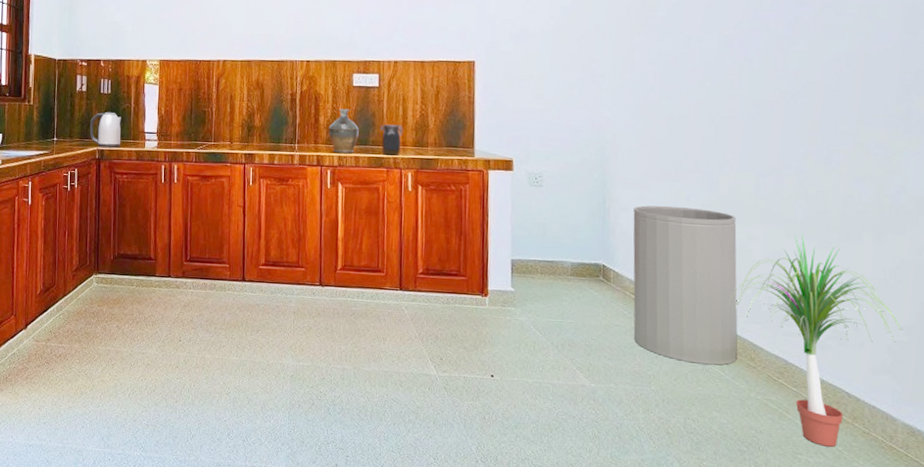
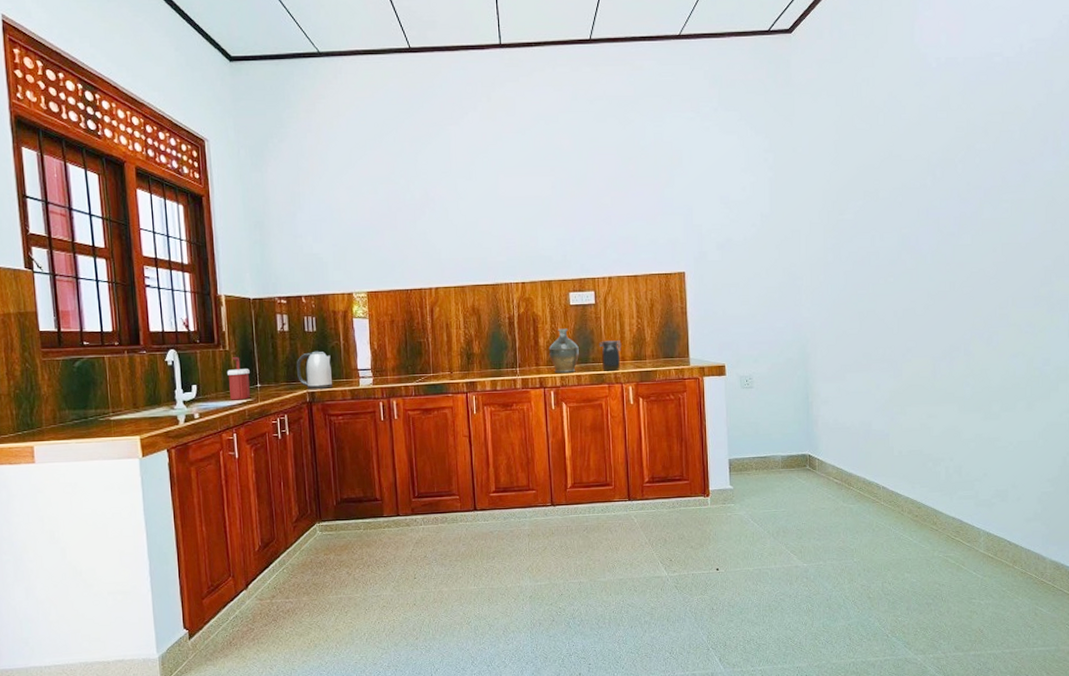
soap dispenser: none [29,111,49,151] -> present [227,357,251,400]
garbage can: present [633,205,738,366] -> none [833,394,922,534]
potted plant: present [729,234,902,447] -> none [915,408,1048,589]

